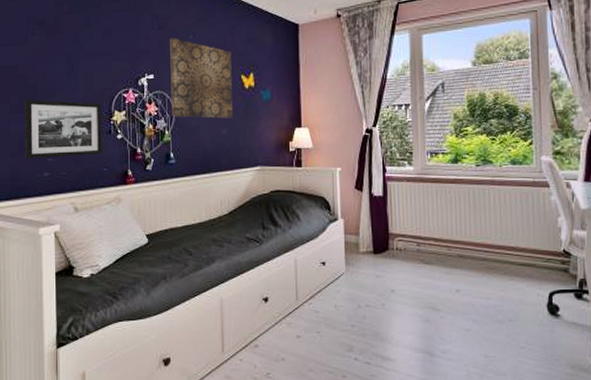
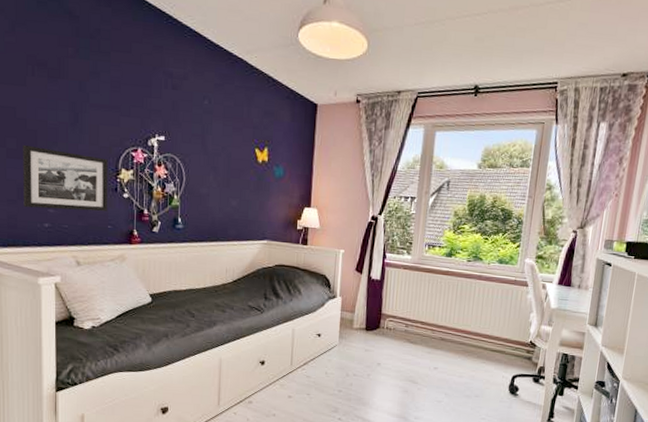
wall art: present [170,38,234,119] -> none [181,100,247,191]

